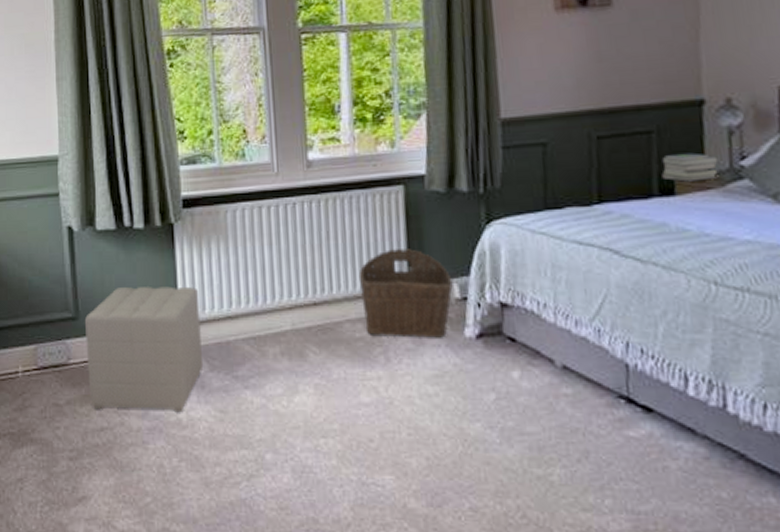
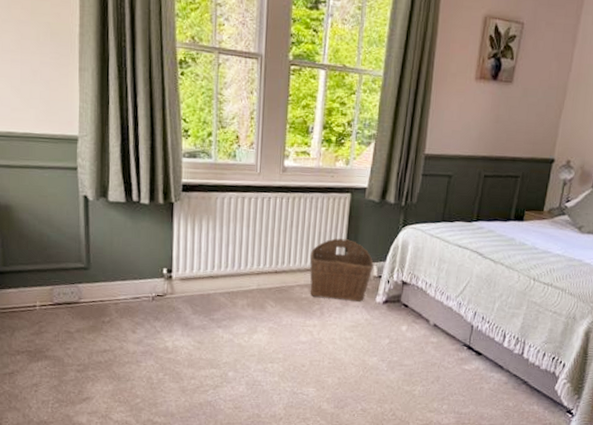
ottoman: present [84,286,202,413] -> none [94,248,190,342]
books: present [661,152,719,182] -> none [518,193,554,213]

